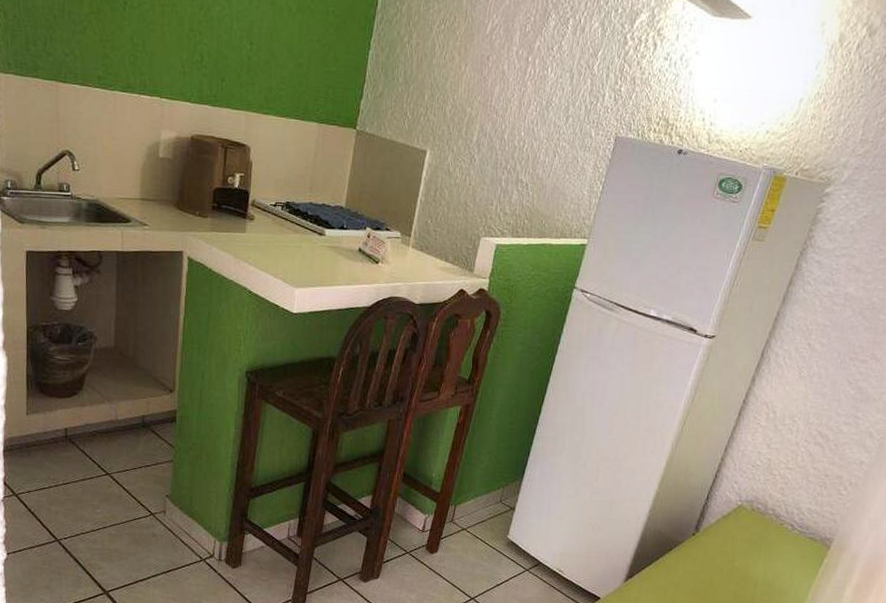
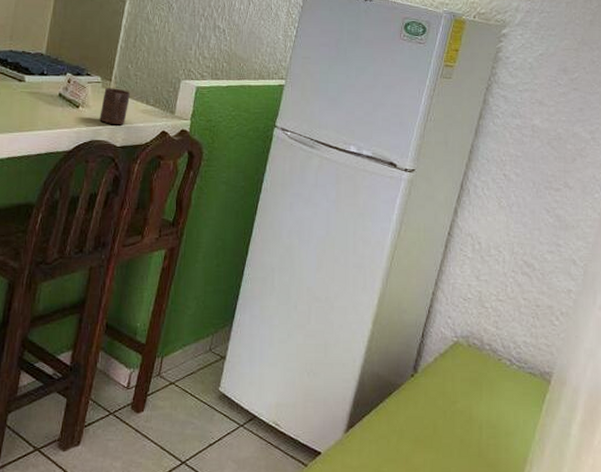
cup: none [399,243,429,283] -> present [99,88,130,126]

